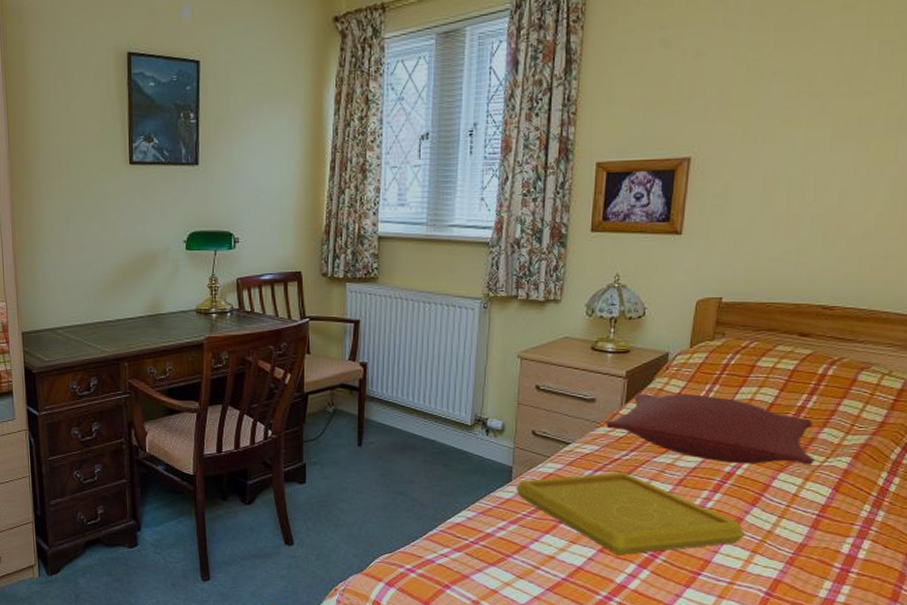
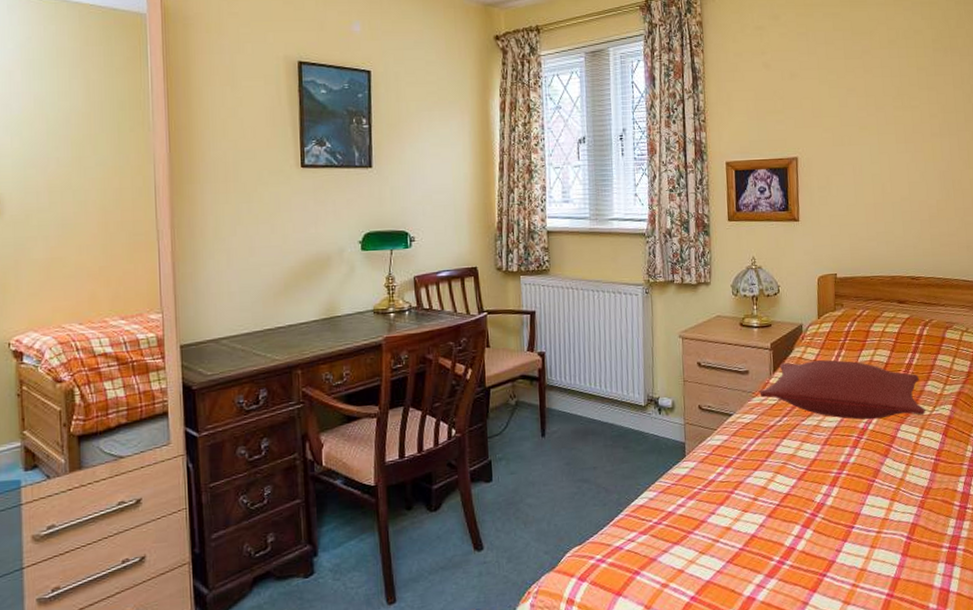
serving tray: present [516,472,746,556] -> none [690,437,884,519]

